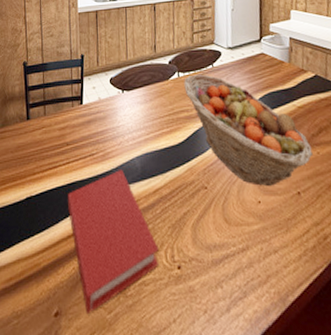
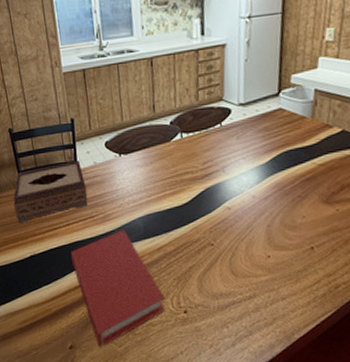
tissue box: none [17,95,90,160] -> present [13,160,88,223]
fruit basket: present [184,74,313,186] -> none [188,134,331,242]

